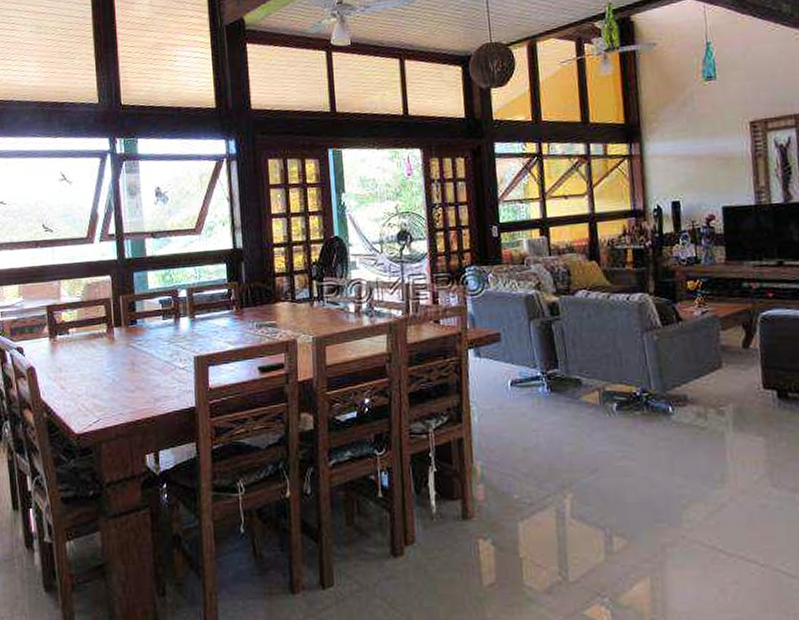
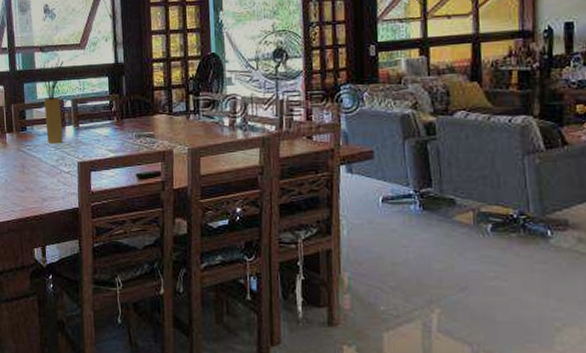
vase: none [151,244,178,338] -> present [40,58,64,144]

